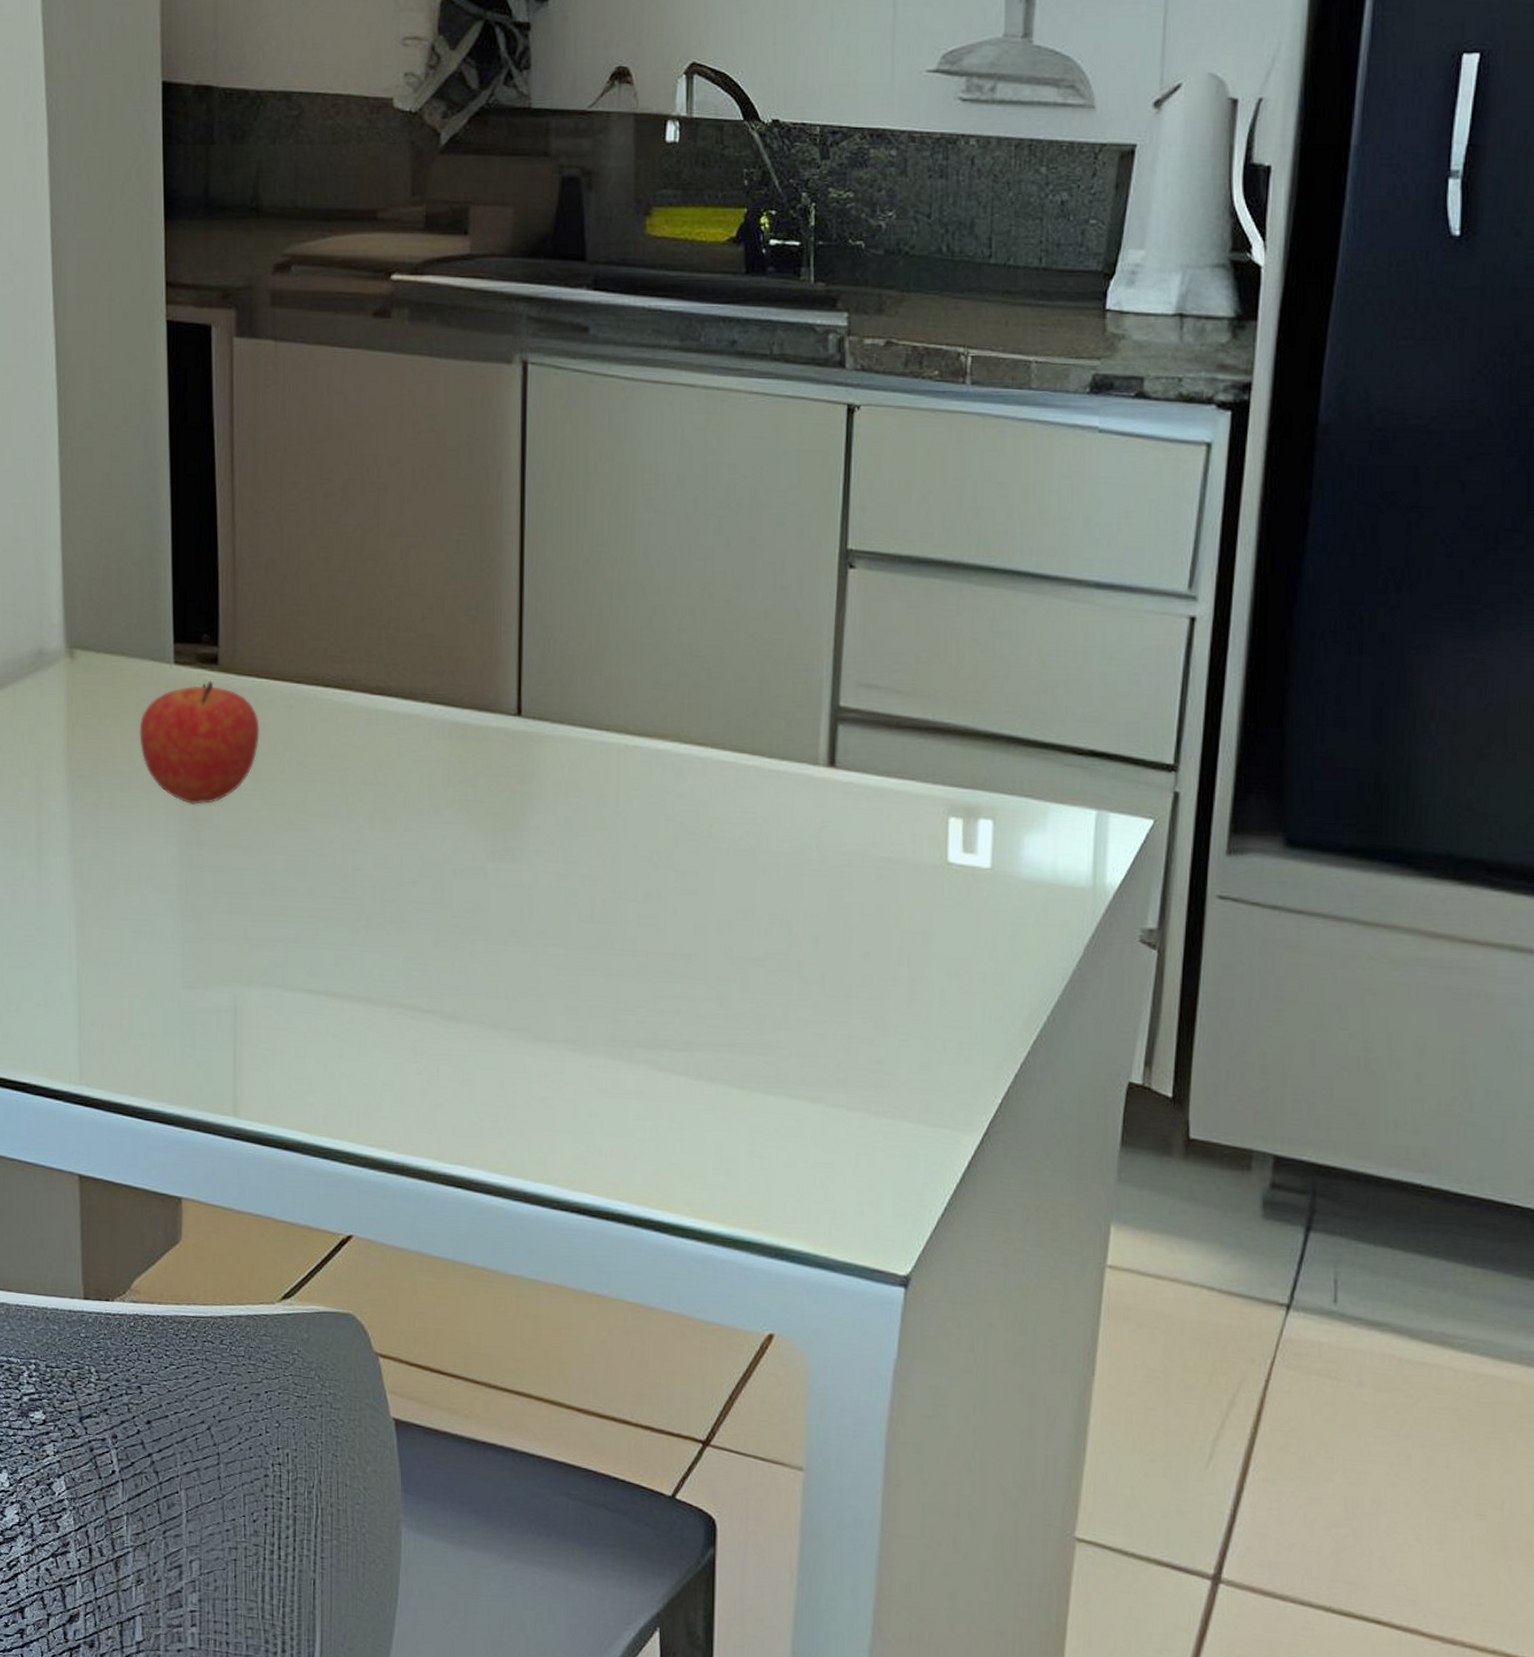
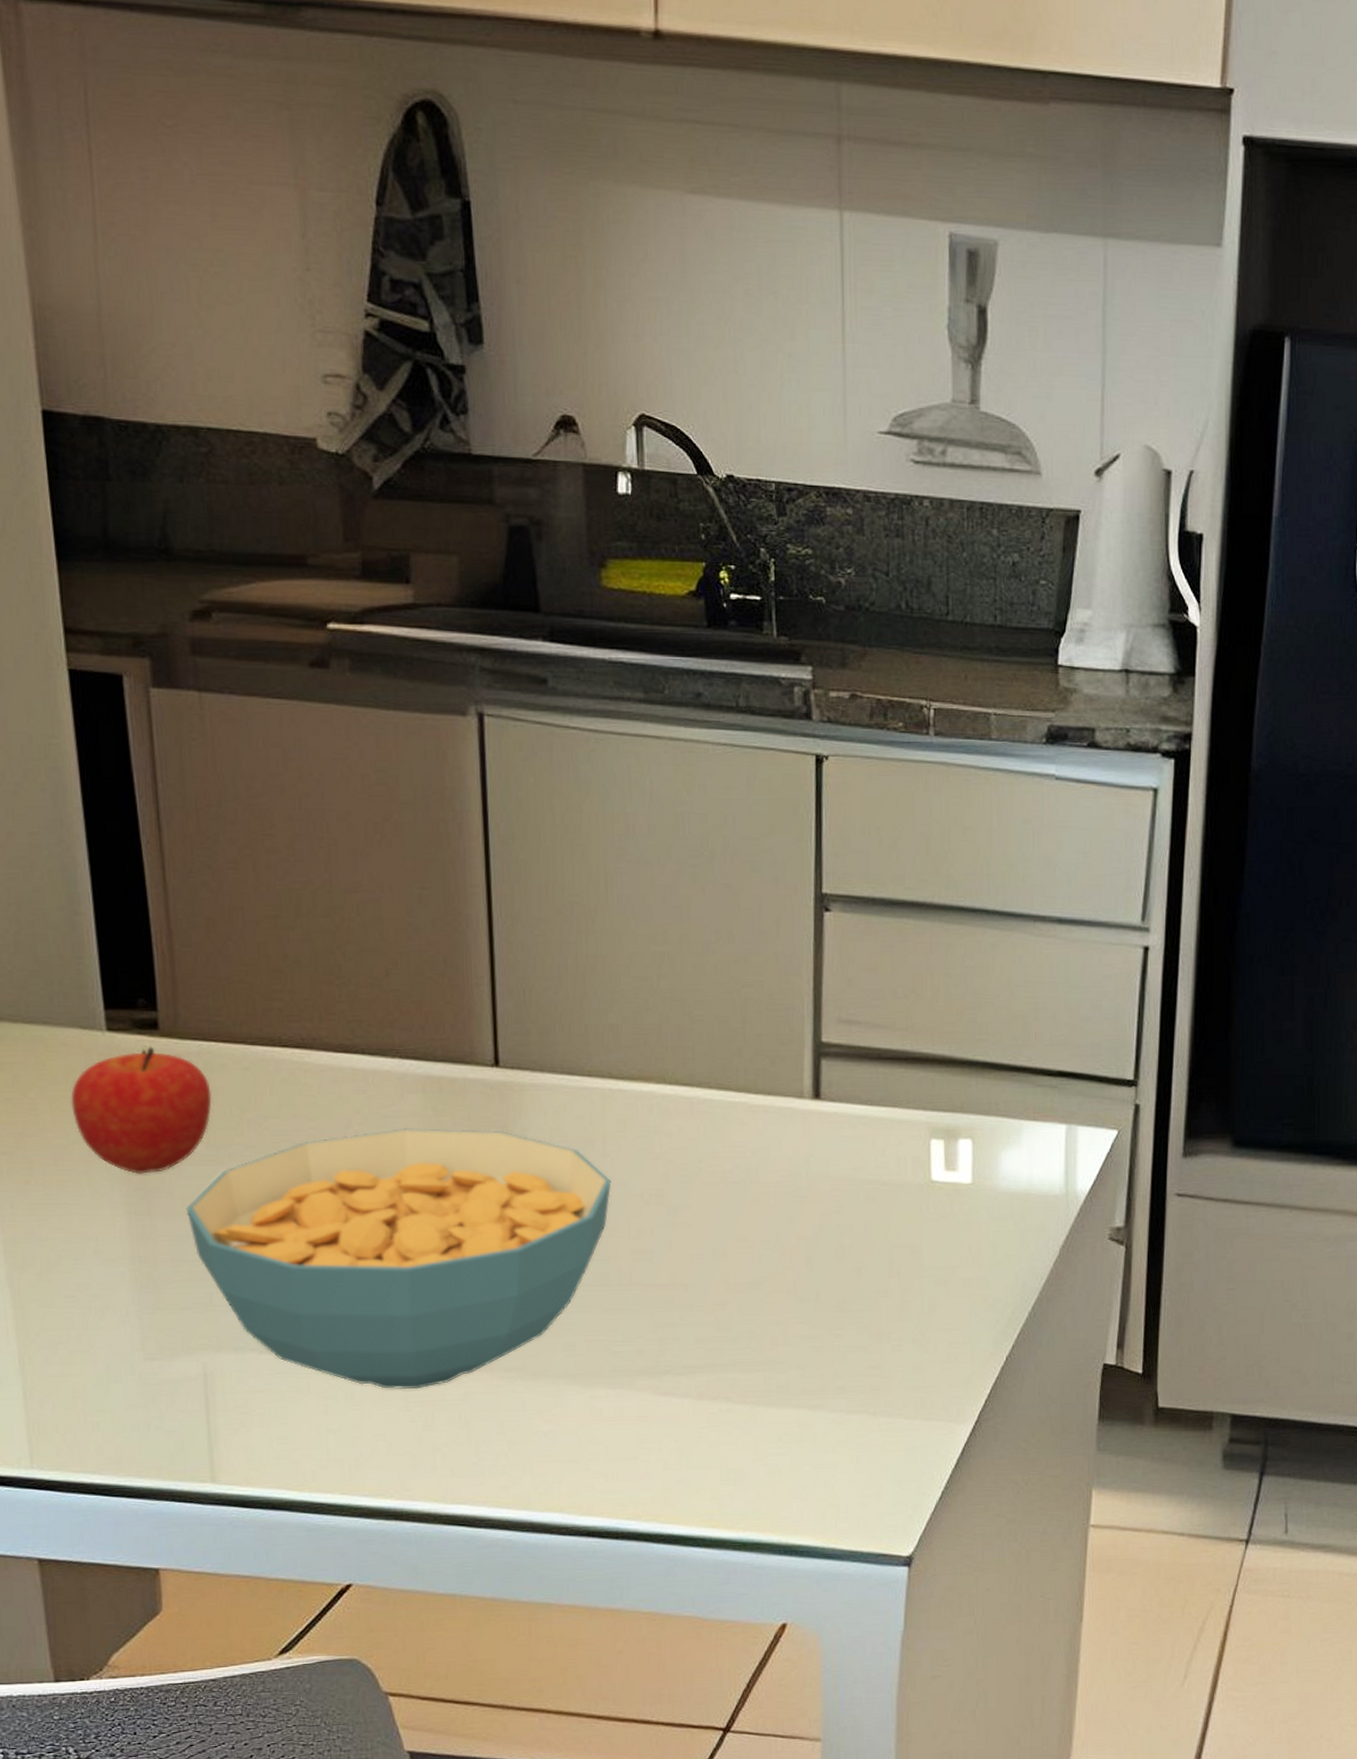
cereal bowl: none [229,774,622,1041] -> present [186,1128,612,1390]

